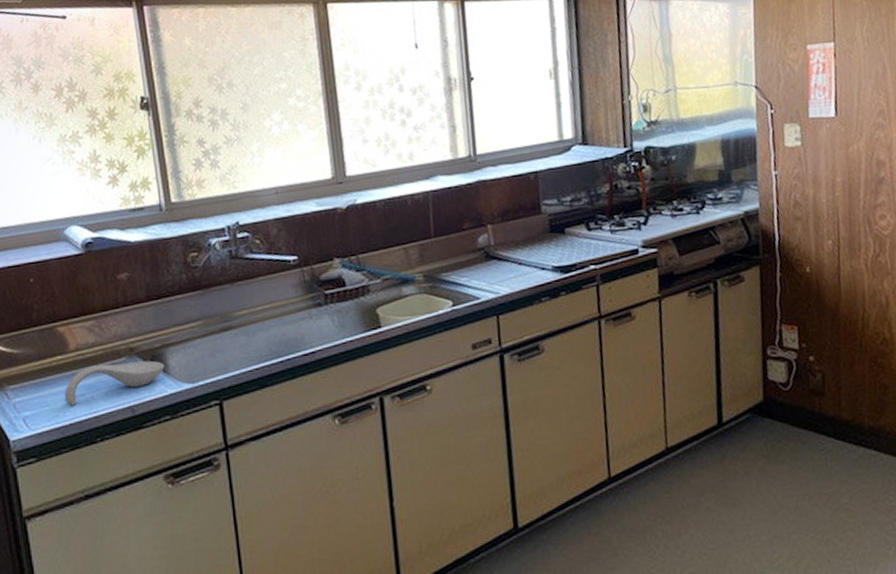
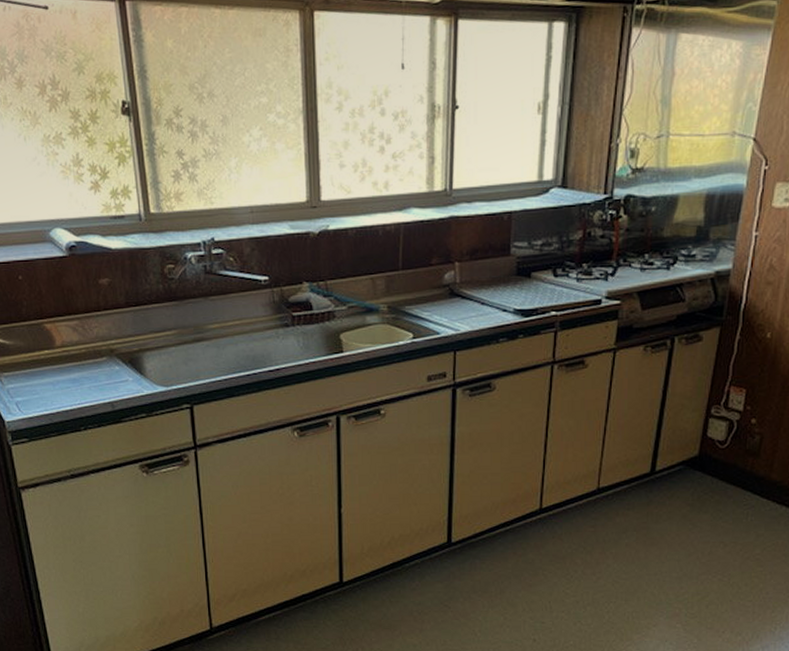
spoon rest: present [64,360,165,406] -> none [51,362,142,396]

